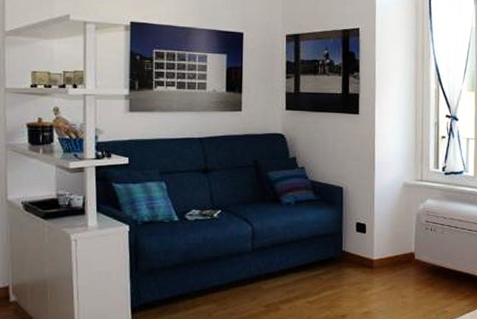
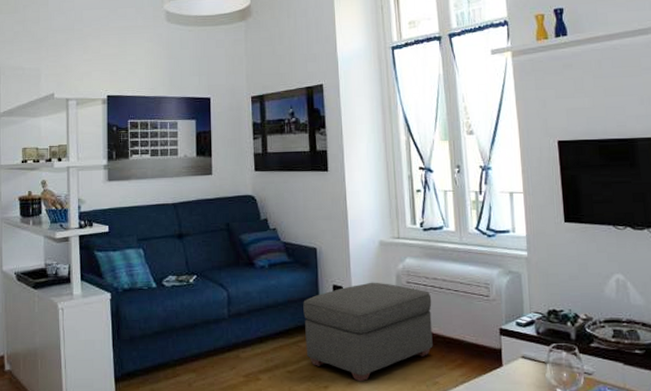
ottoman: none [326,220,447,311] -> present [303,282,433,382]

